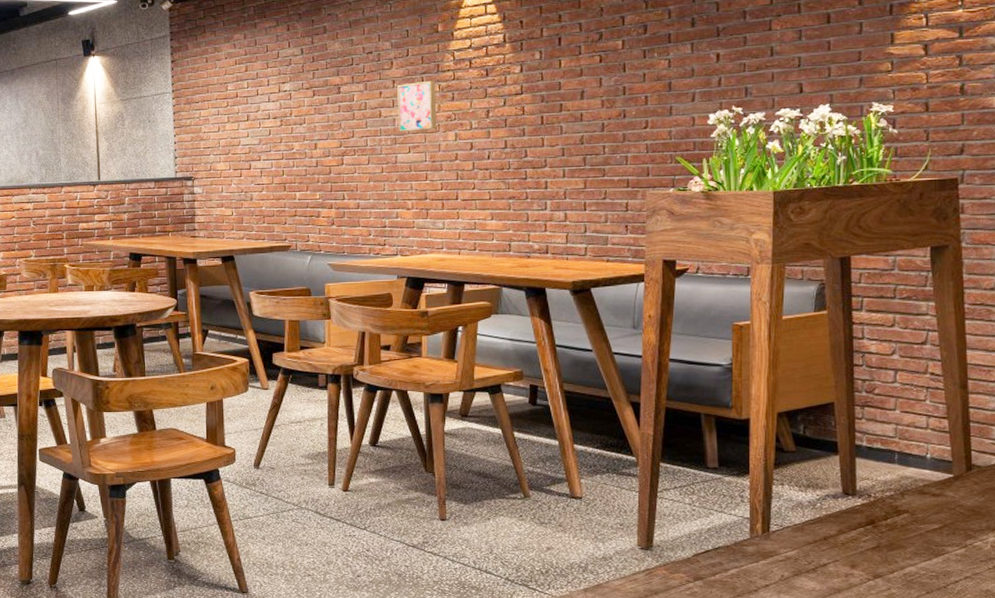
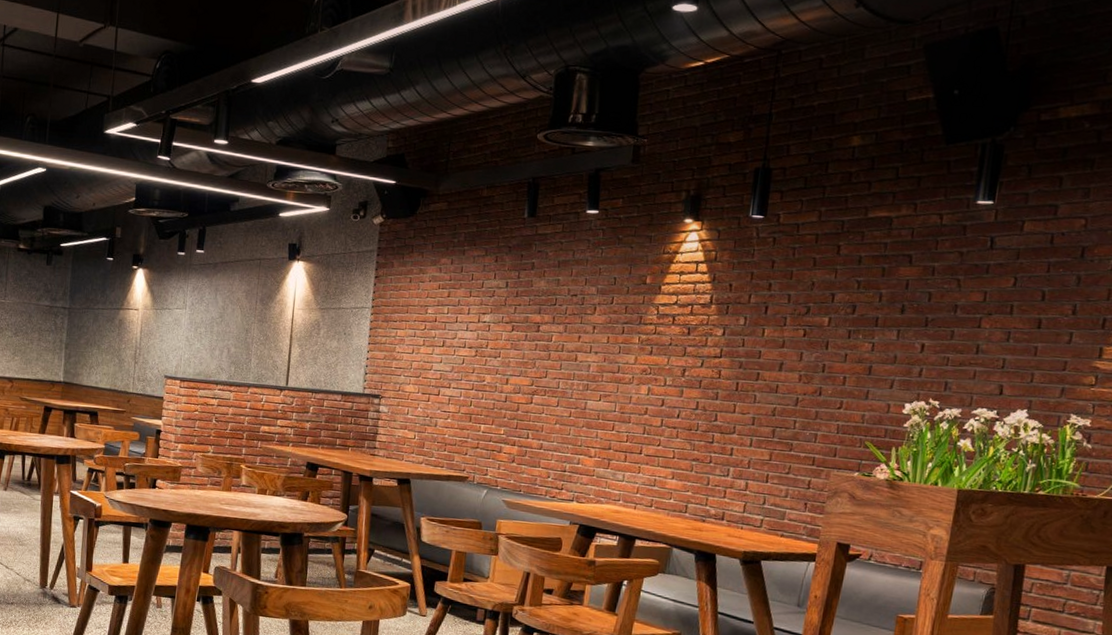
wall art: present [397,80,437,132] -> none [592,331,637,381]

